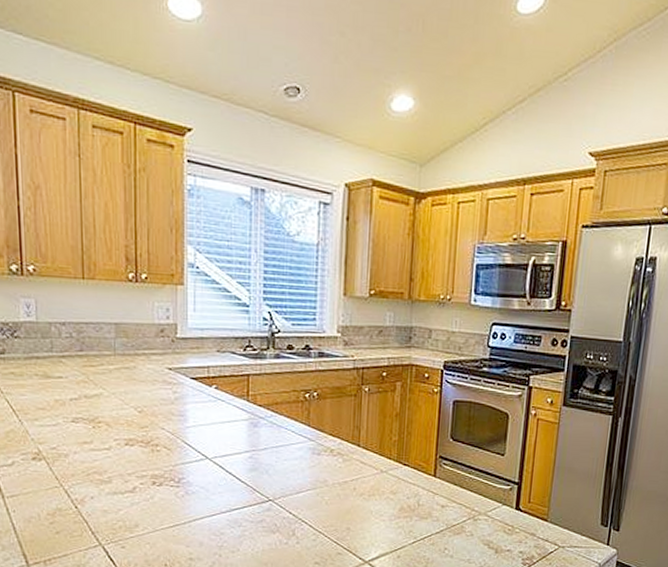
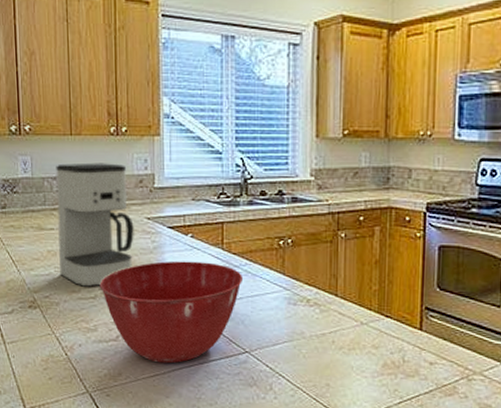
coffee maker: none [65,308,154,438] -> present [56,163,134,287]
mixing bowl: none [115,412,269,514] -> present [99,261,244,364]

